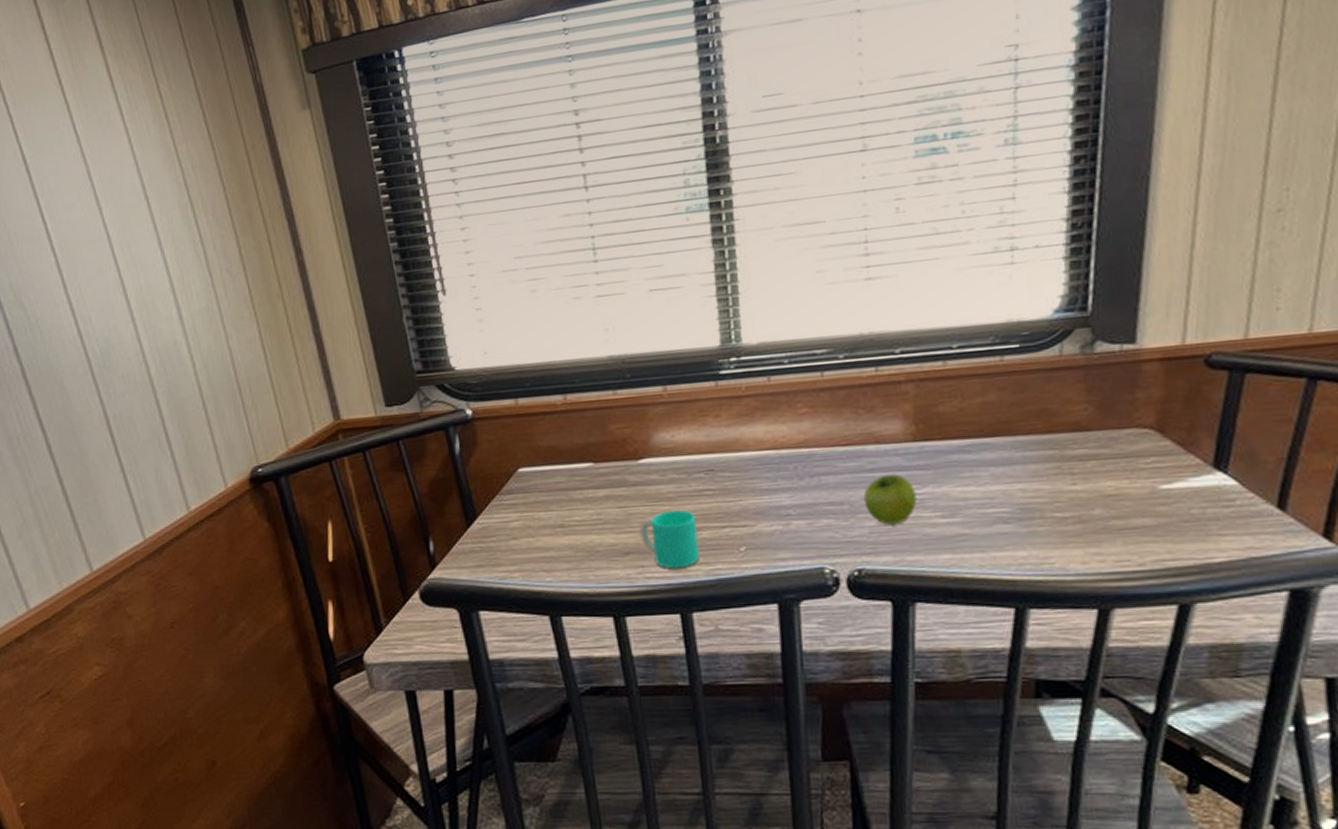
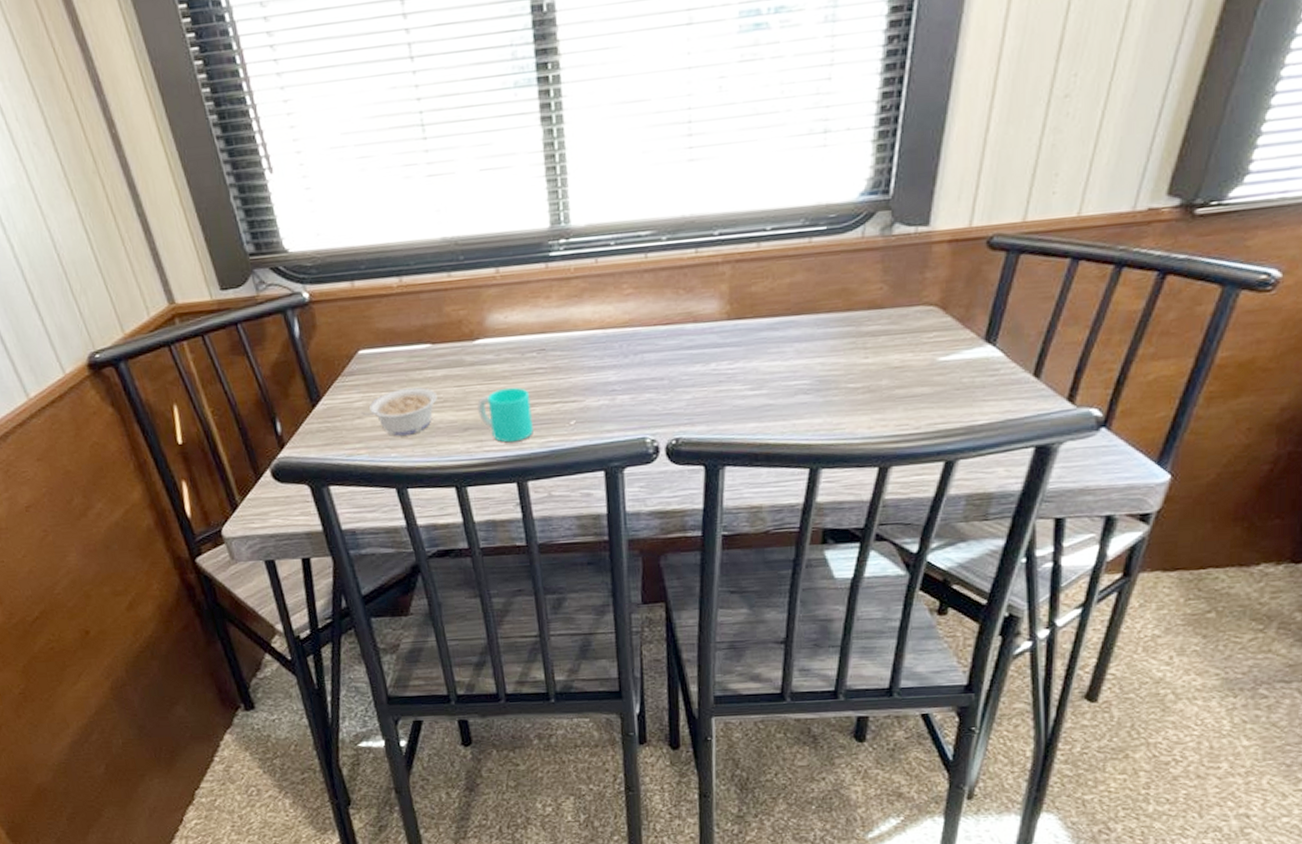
legume: none [516,507,597,559] -> present [360,387,437,436]
fruit: present [863,474,917,525] -> none [681,350,729,398]

